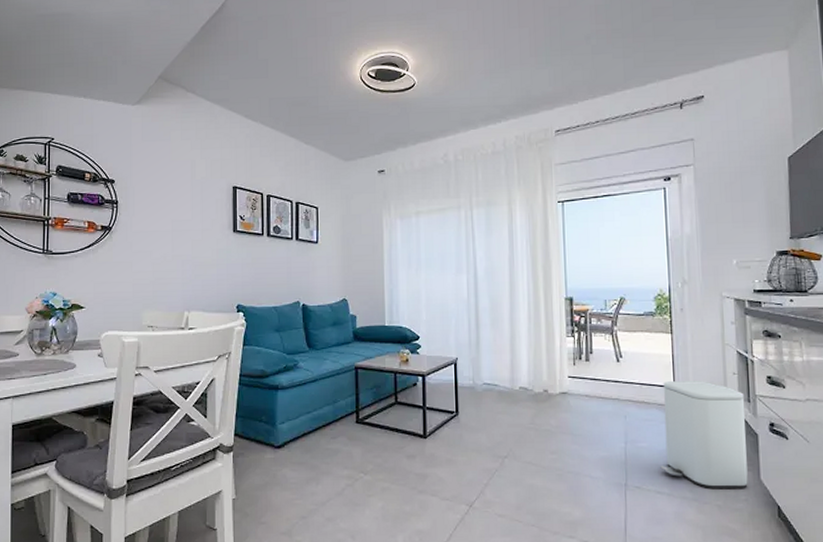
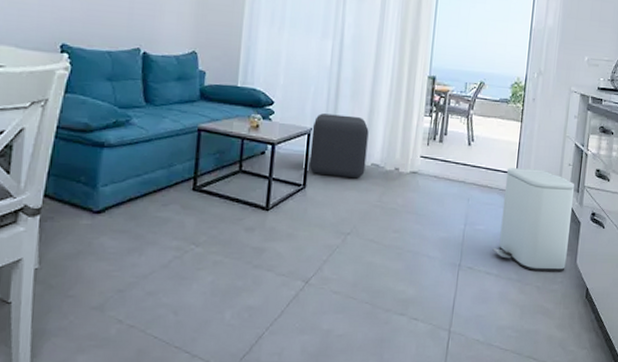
cube: none [458,343,514,403] -> present [309,113,369,179]

